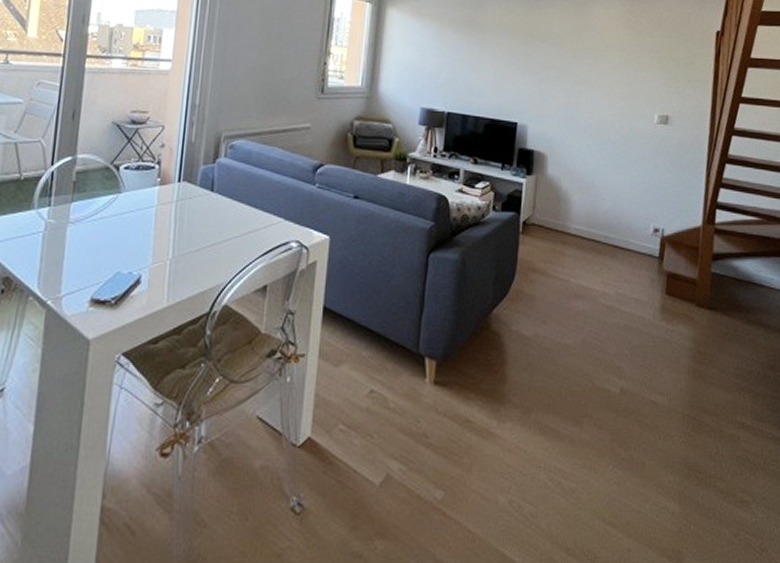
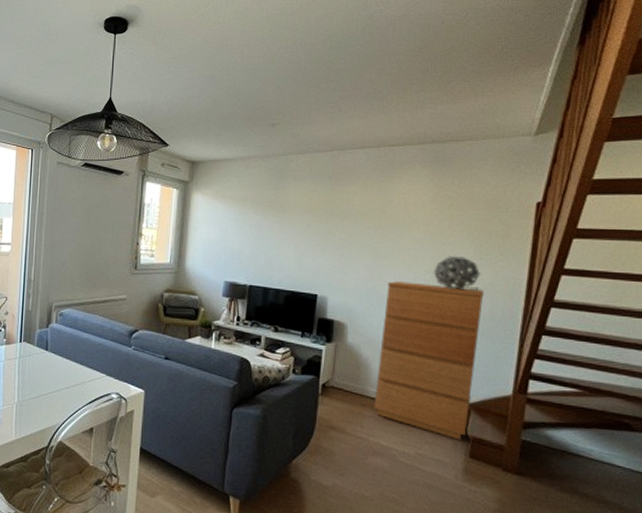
dresser: none [574,108,674,276] -> present [374,281,484,440]
decorative sphere: none [628,82,670,119] -> present [433,255,480,291]

